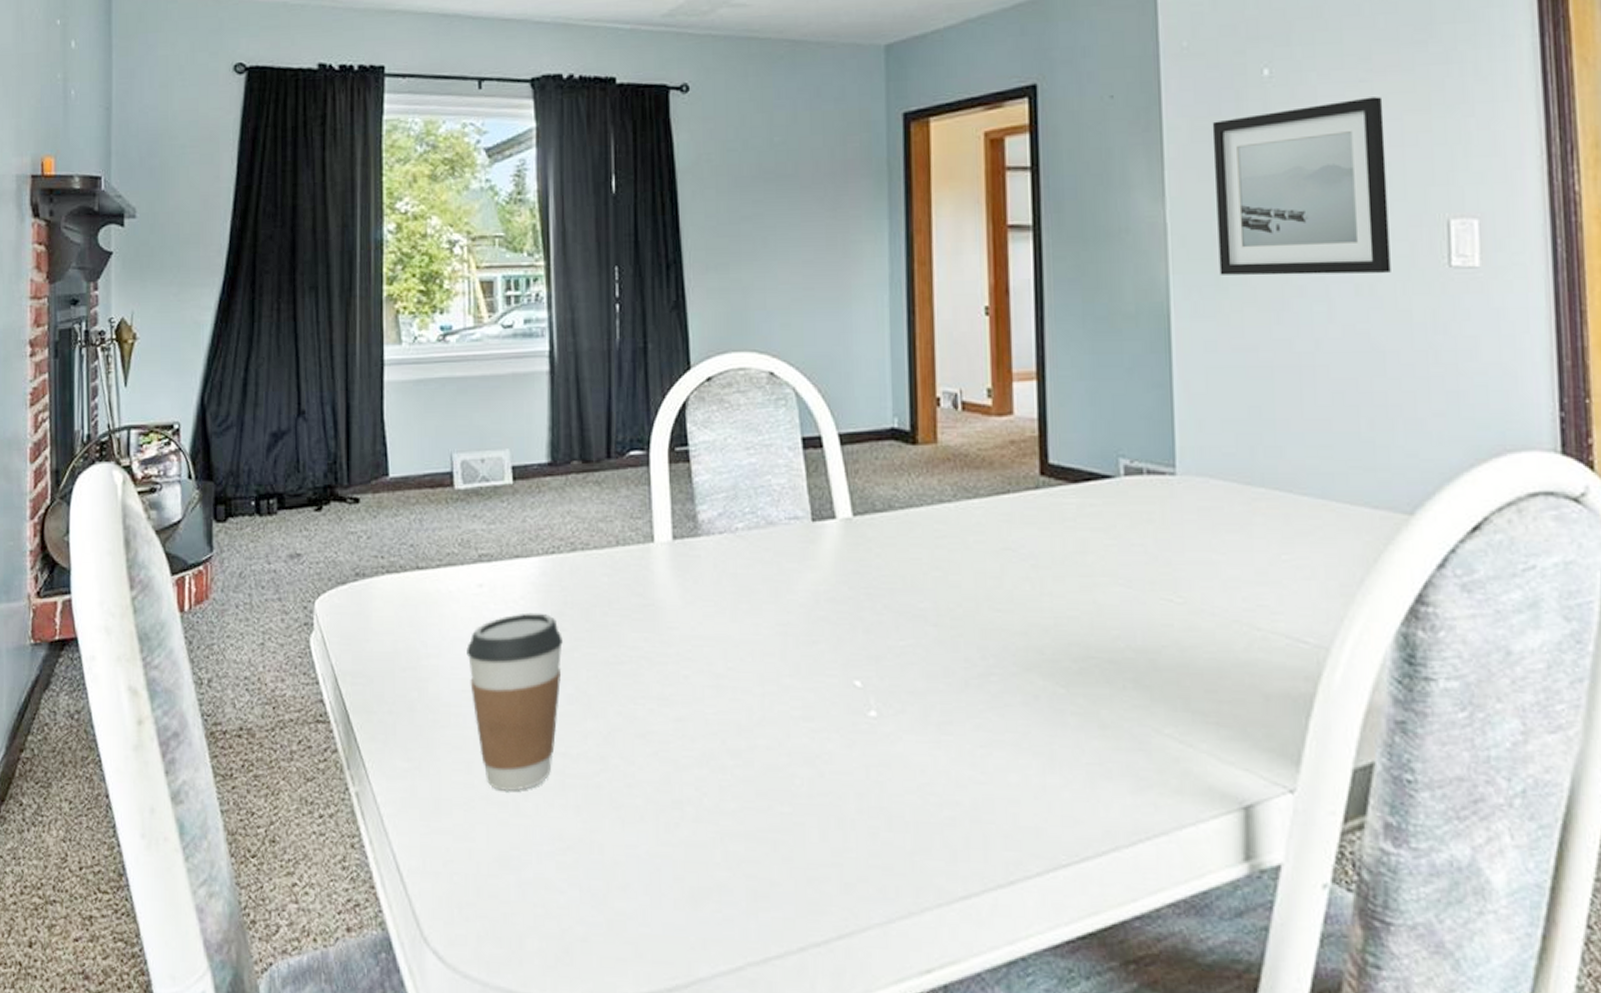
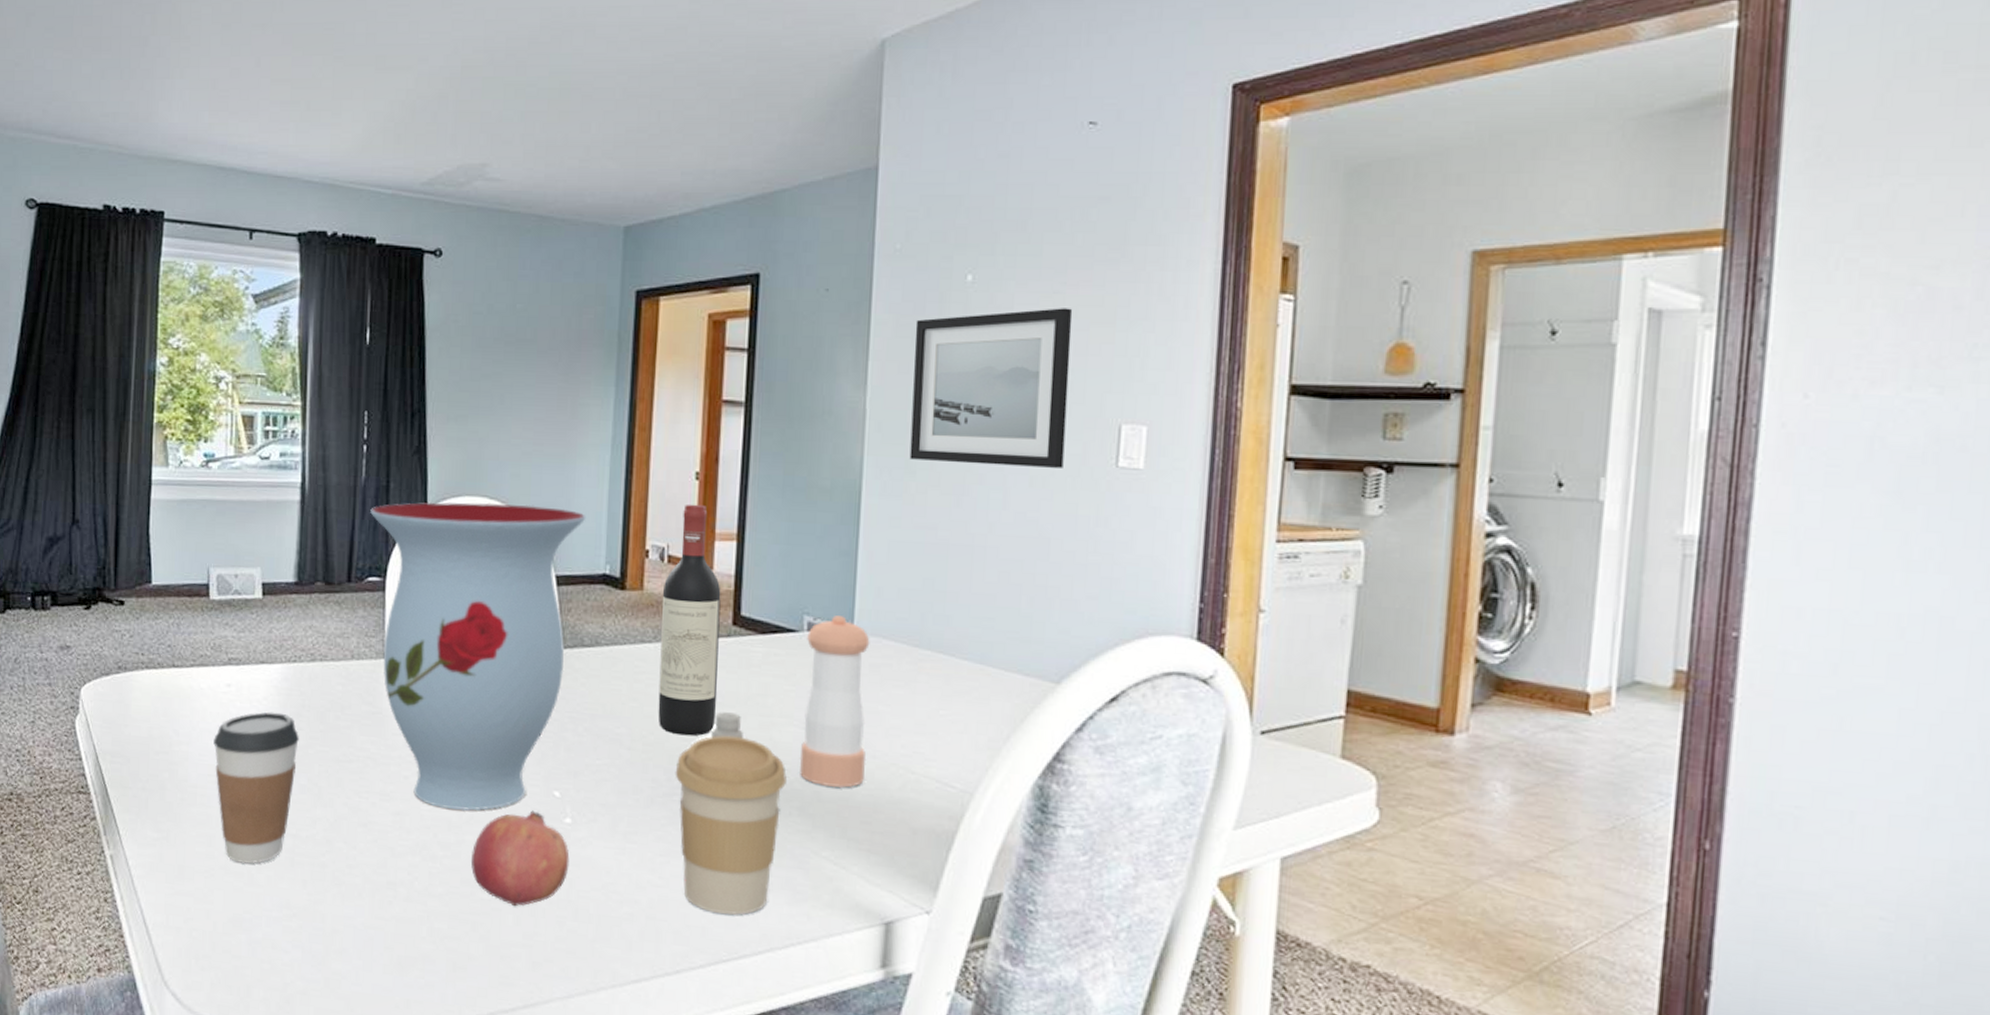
vase: none [628,356,868,712] -> present [370,502,586,811]
pomegranate: none [766,705,878,820] -> present [471,810,570,907]
wine bottle: none [958,342,1031,606] -> present [658,504,721,736]
coffee cup: none [989,601,1116,810] -> present [675,735,786,915]
saltshaker: none [1027,575,1063,606] -> present [711,712,743,739]
pepper shaker: none [1125,456,1205,654] -> present [799,615,870,788]

